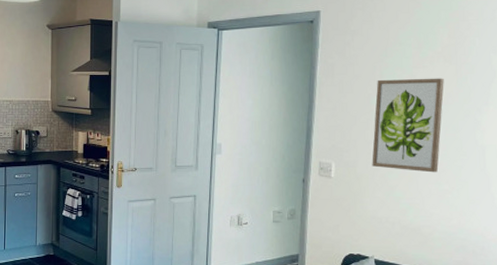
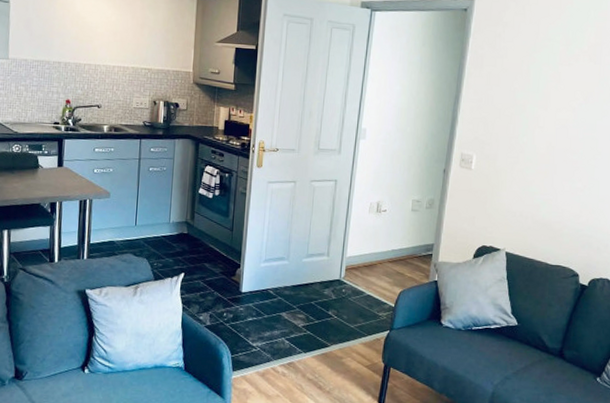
wall art: present [372,78,444,173] -> none [511,74,587,171]

